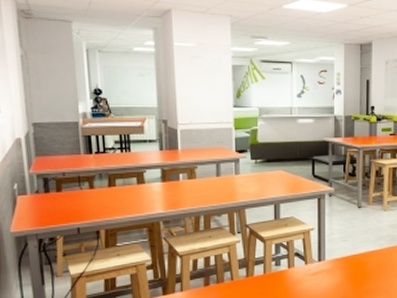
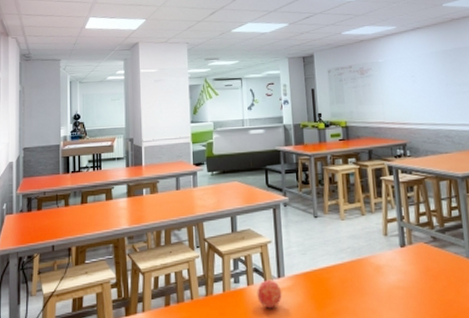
apple: none [297,263,321,288] -> present [257,279,282,309]

